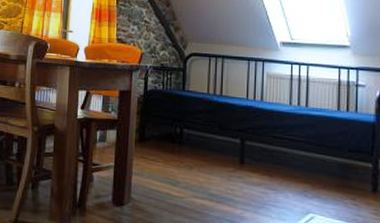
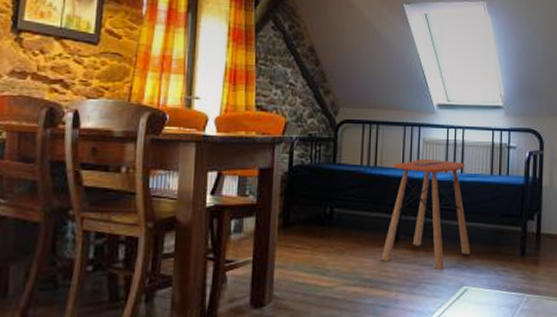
side table: none [227,91,317,196] -> present [381,158,470,271]

